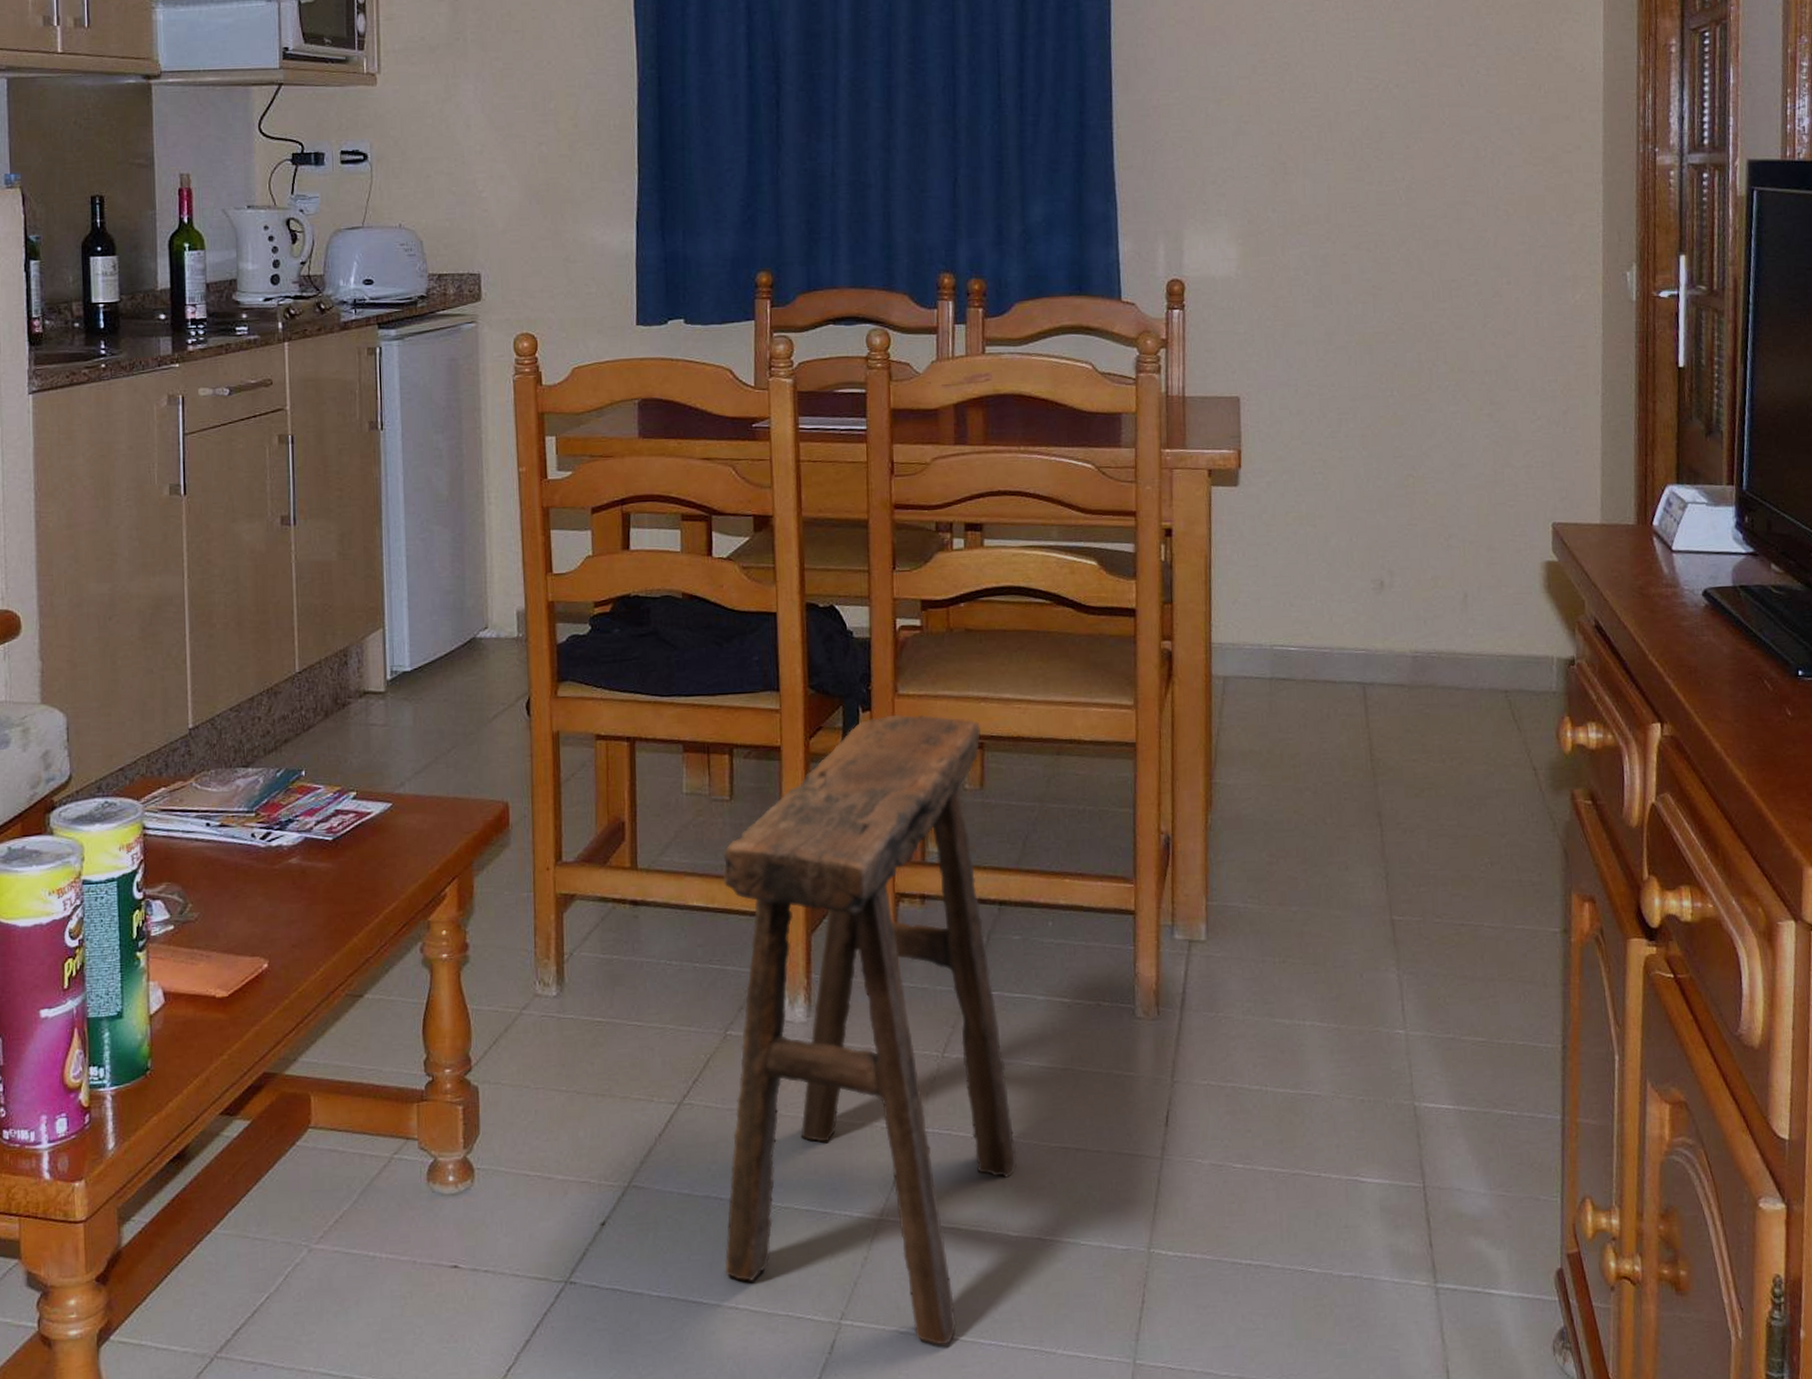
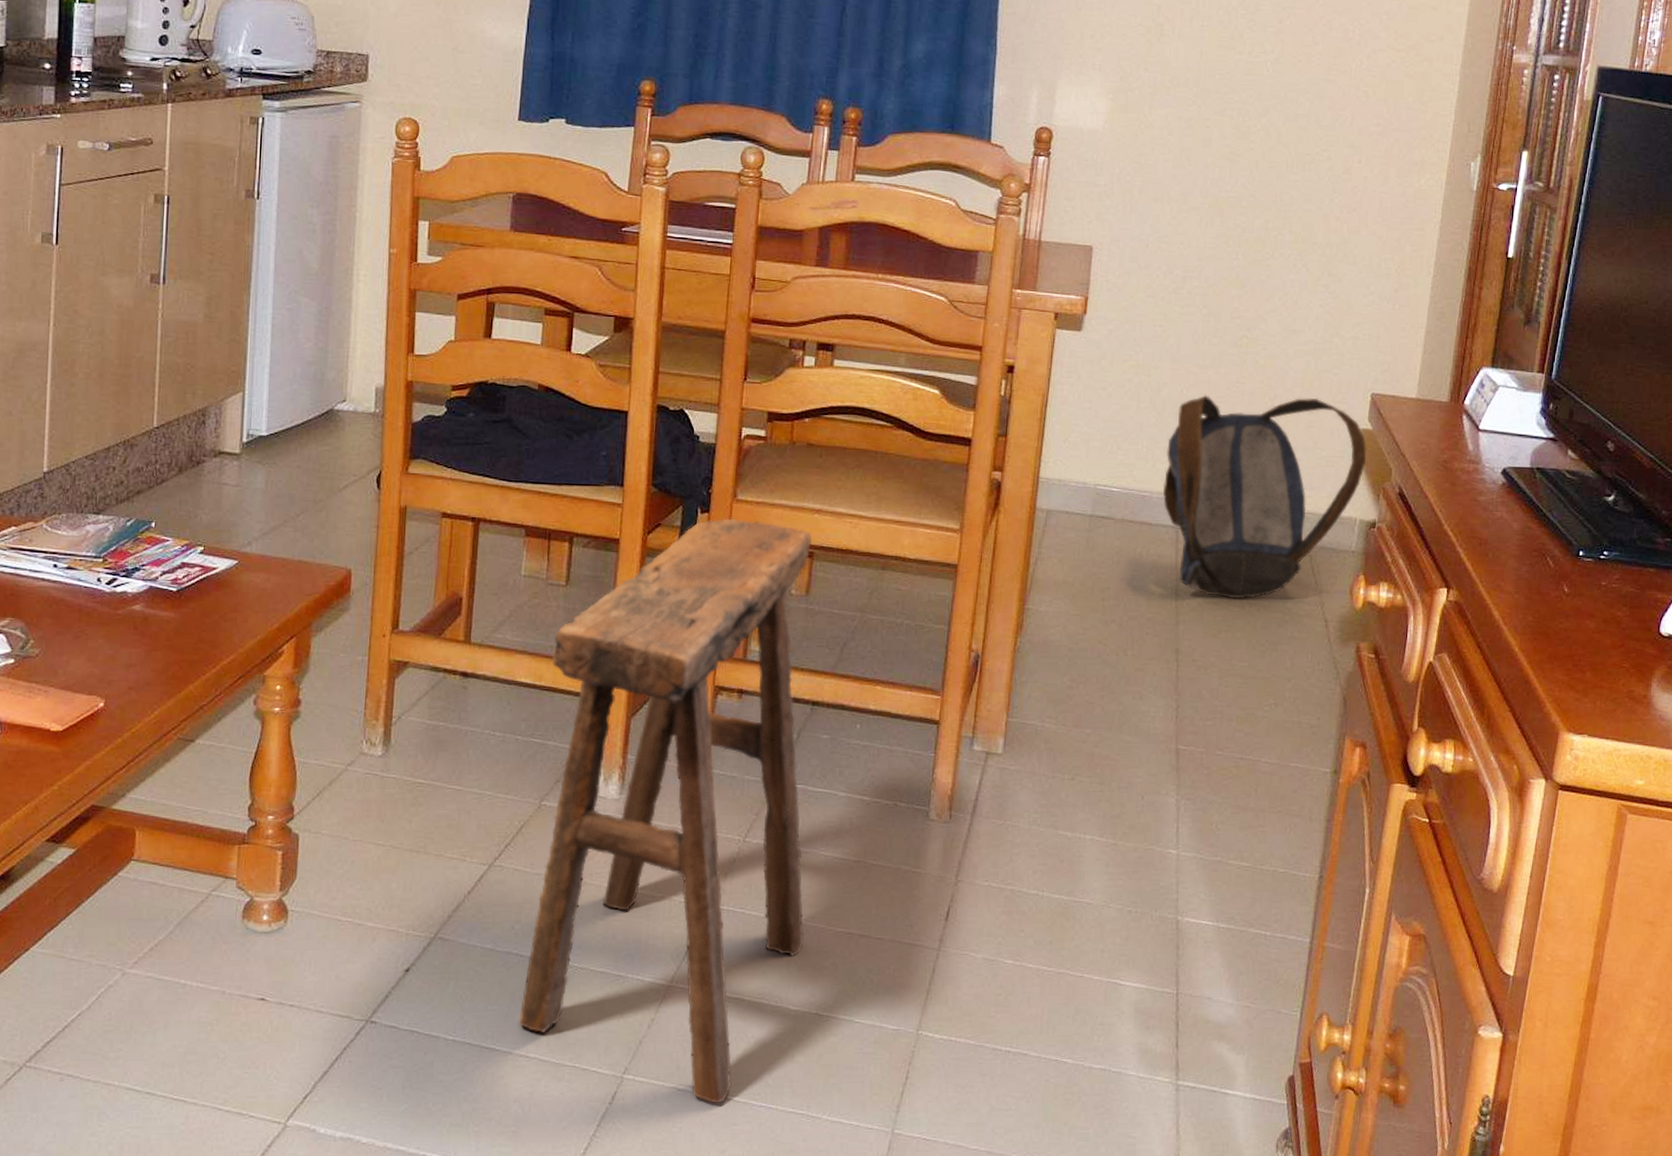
backpack: none [1342,533,1556,753] -> present [1163,394,1367,599]

